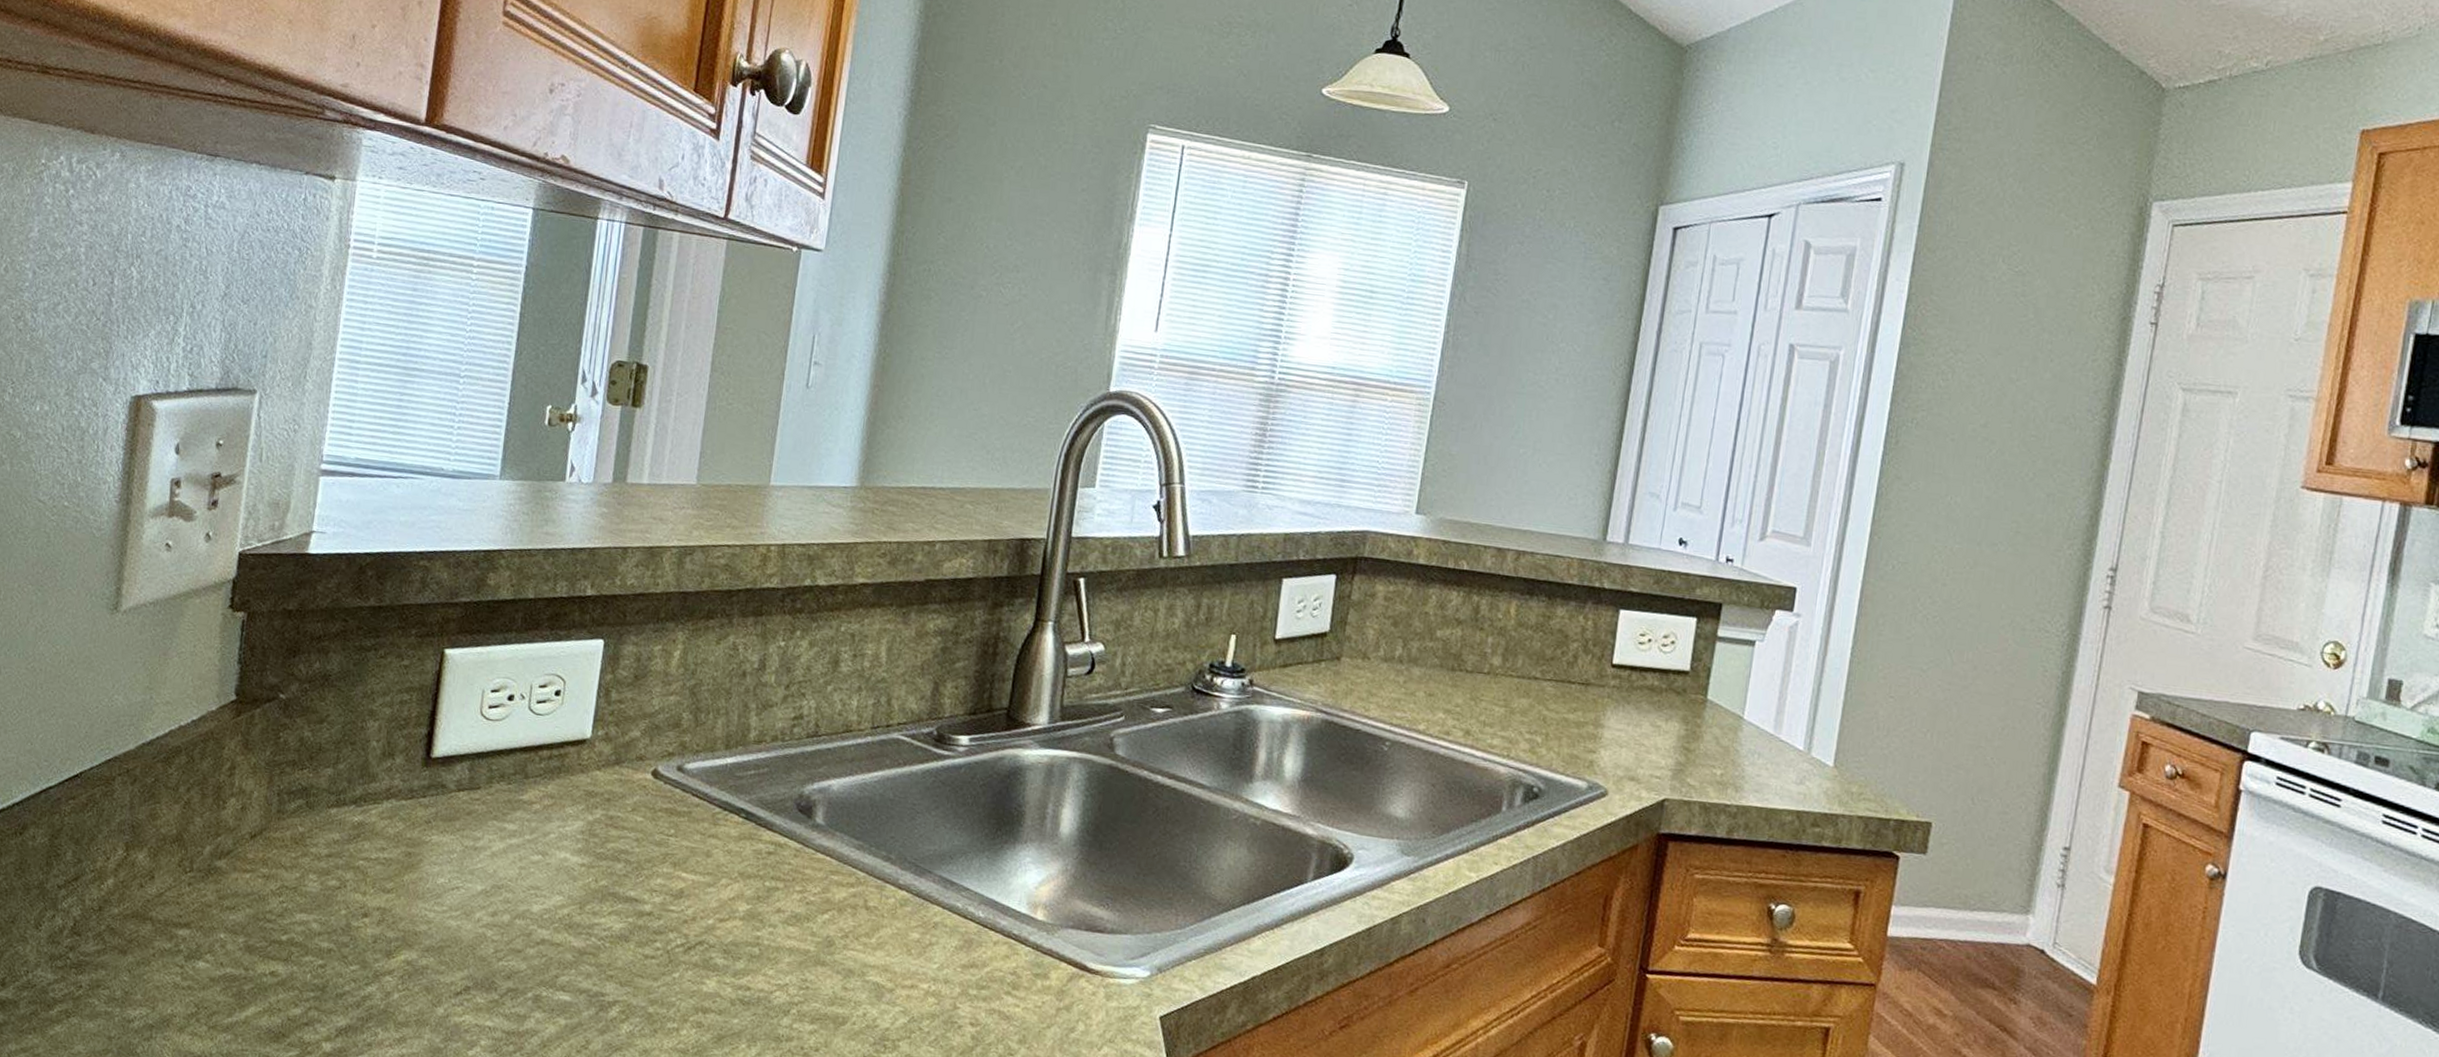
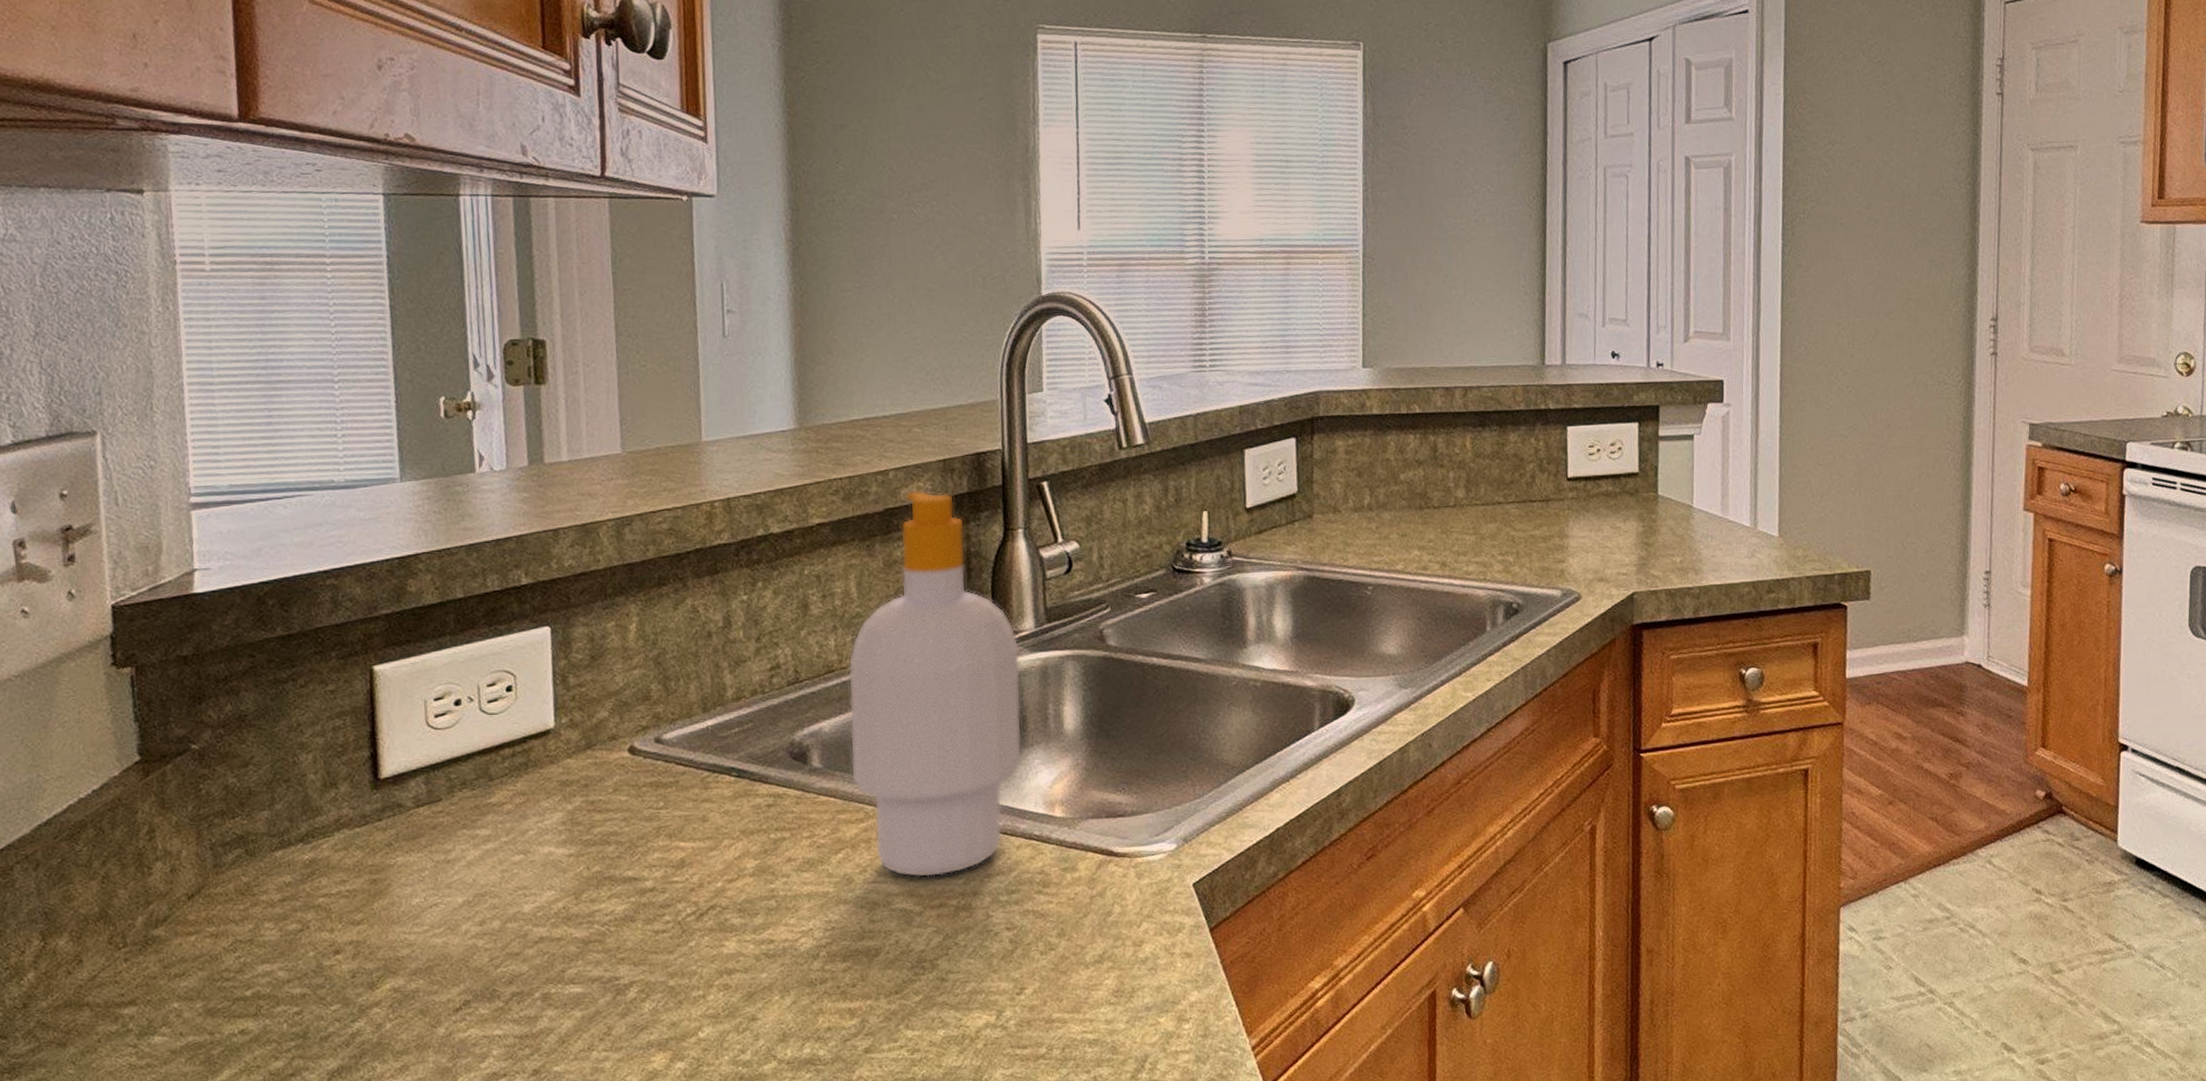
soap bottle: none [849,565,1031,957] -> present [848,490,1023,878]

